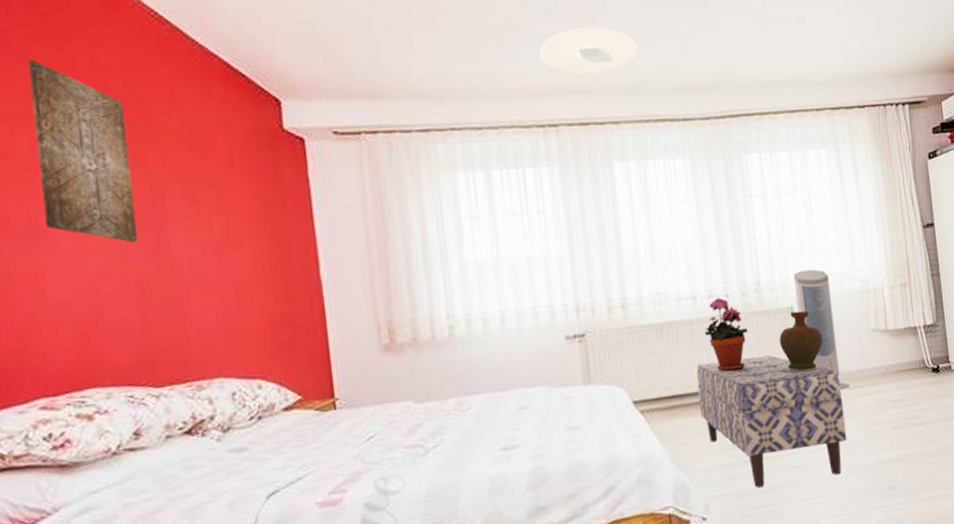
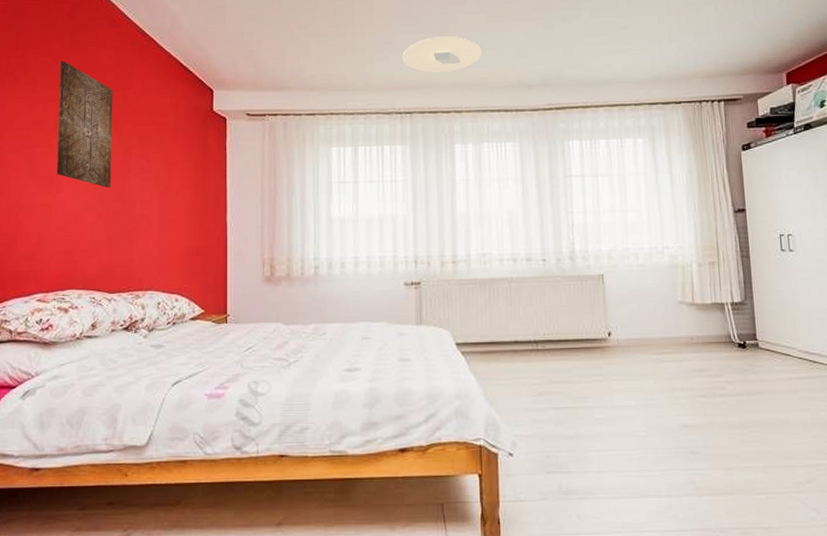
bench: present [696,355,847,487] -> none [512,316,649,433]
potted plant: present [705,297,748,372] -> none [522,261,561,326]
decorative vase: present [779,310,823,371] -> none [589,279,631,333]
air purifier: present [793,269,849,390] -> none [605,243,654,354]

